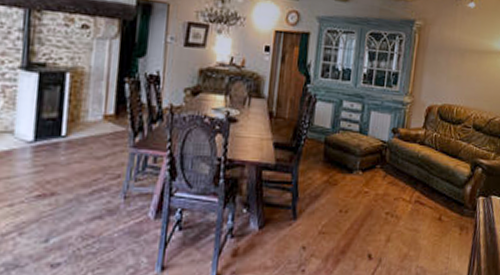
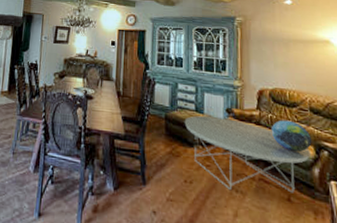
coffee table: none [345,138,467,215] -> present [184,115,312,193]
decorative globe: none [433,138,470,171] -> present [271,120,312,153]

